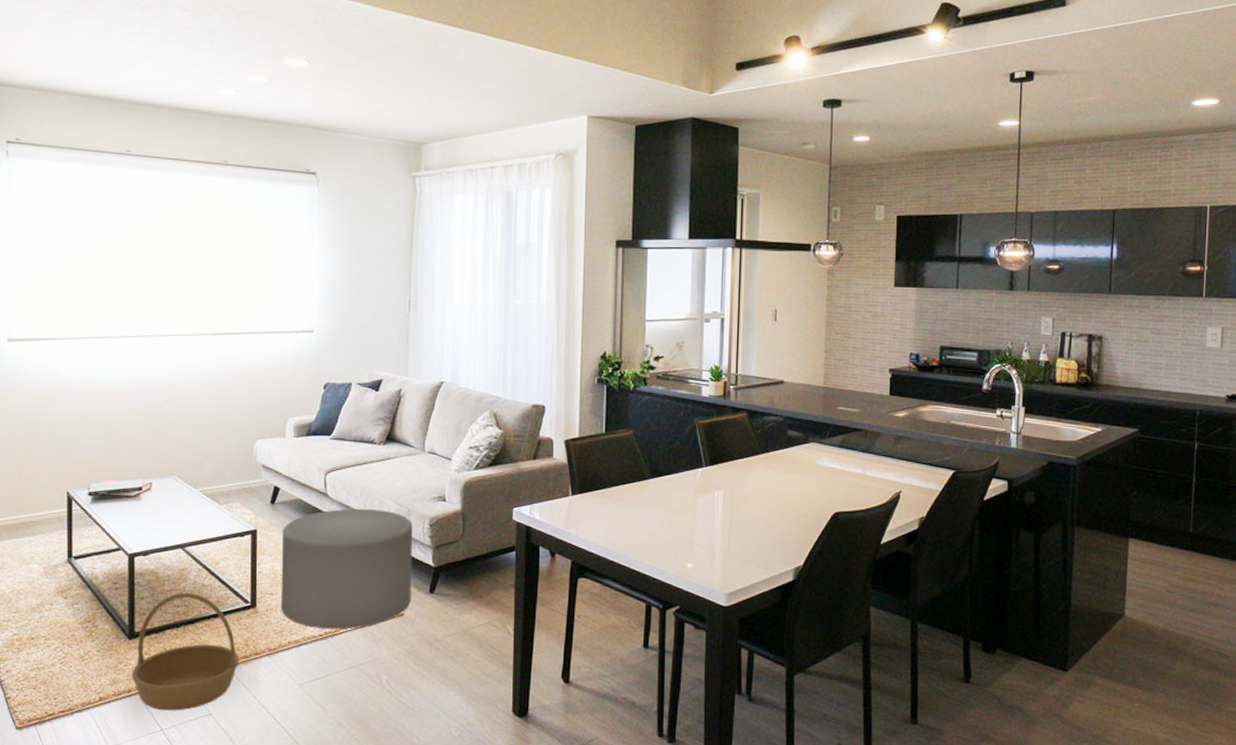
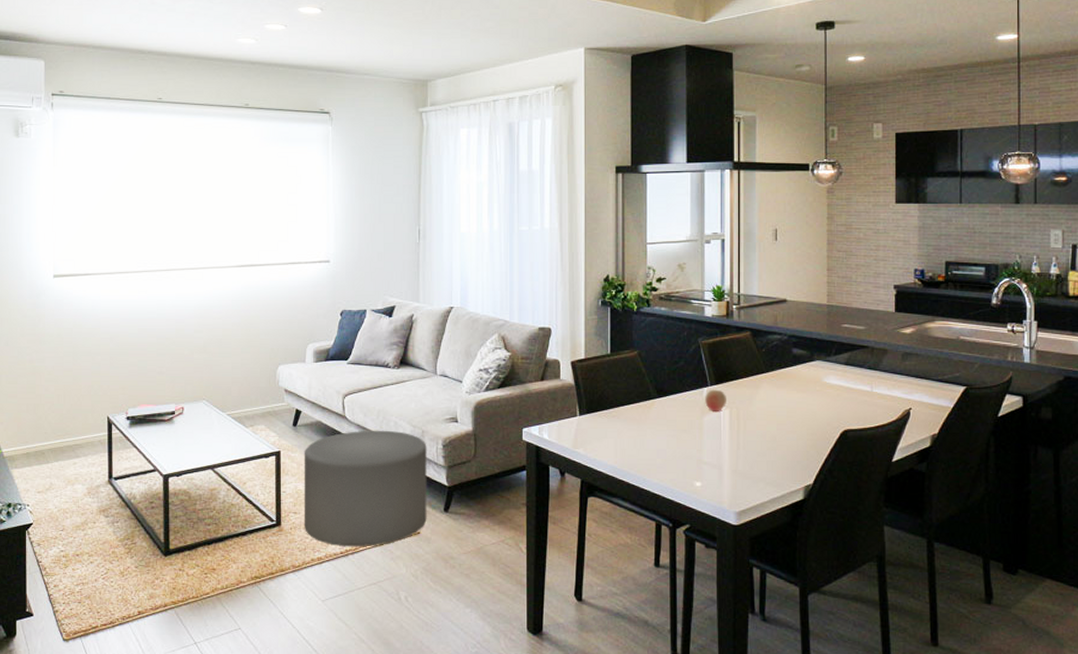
basket: present [132,592,240,711] -> none [168,511,267,625]
fruit: none [699,470,721,493] -> present [705,389,726,411]

